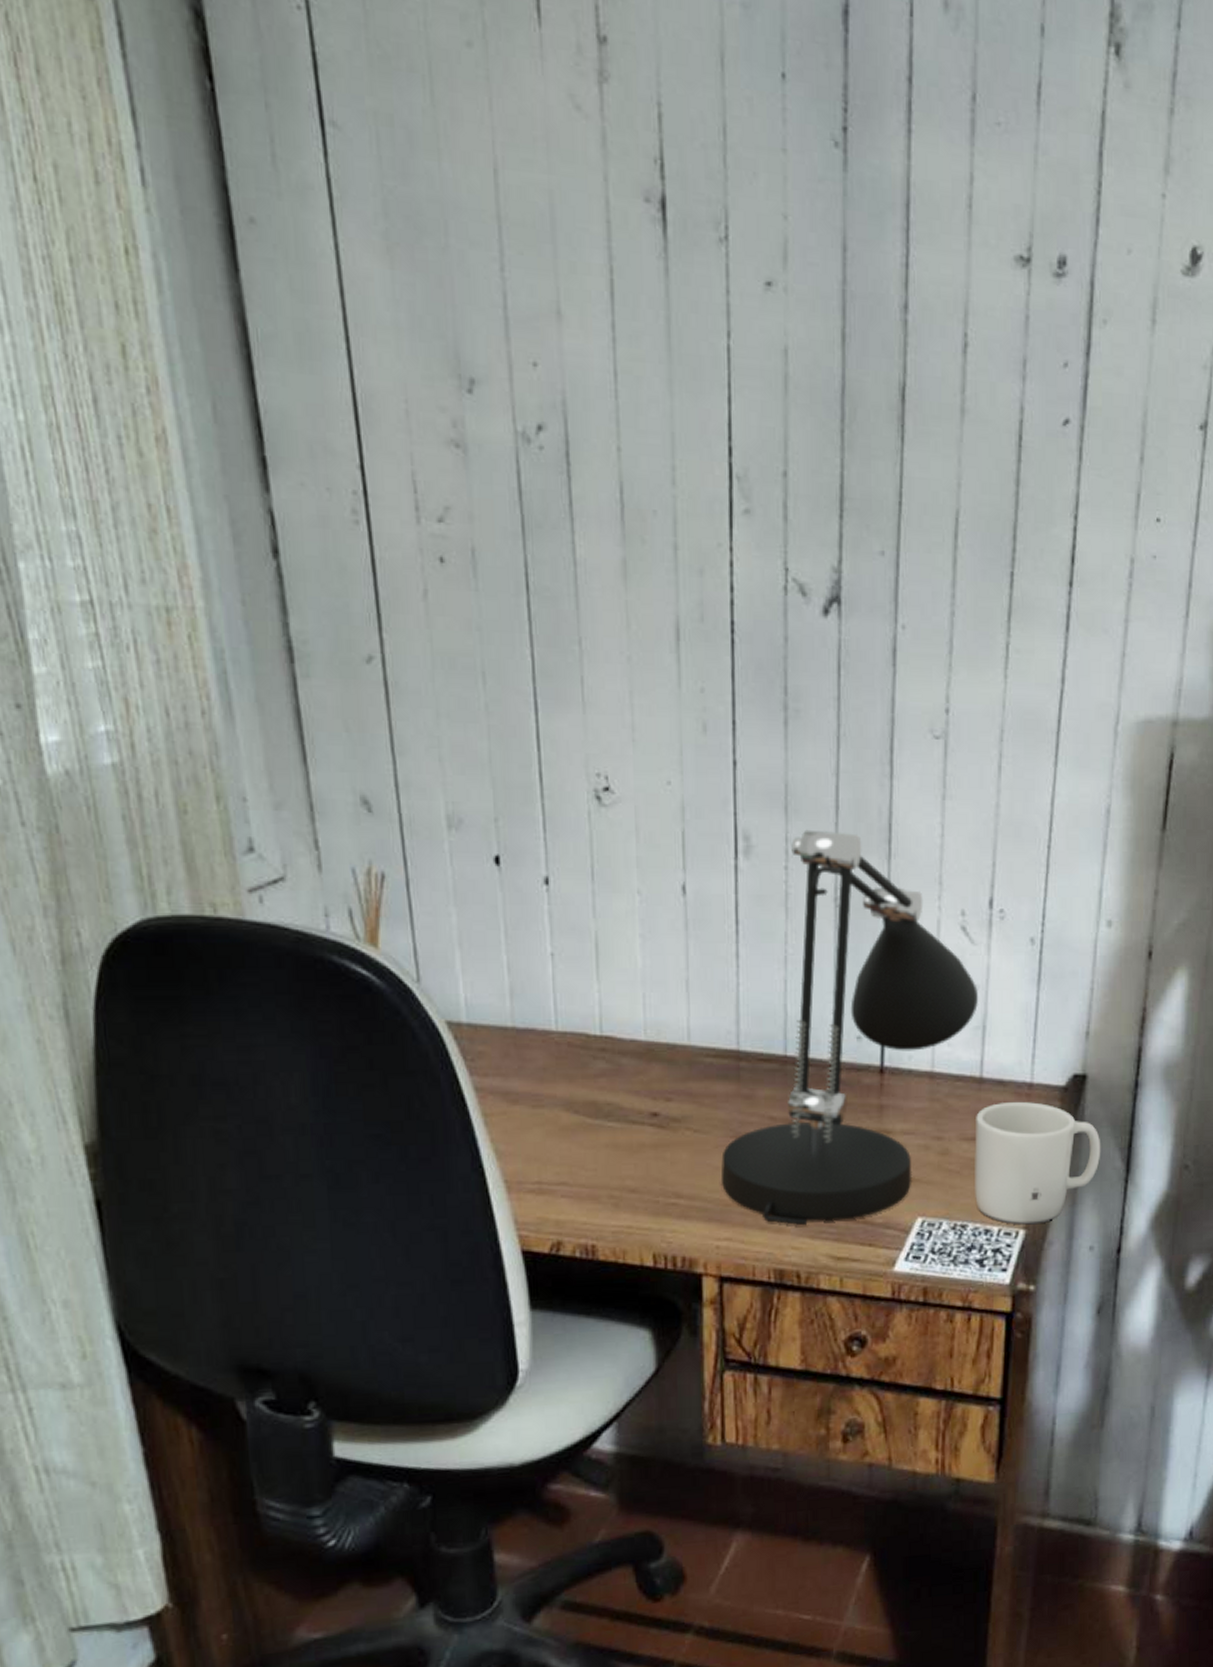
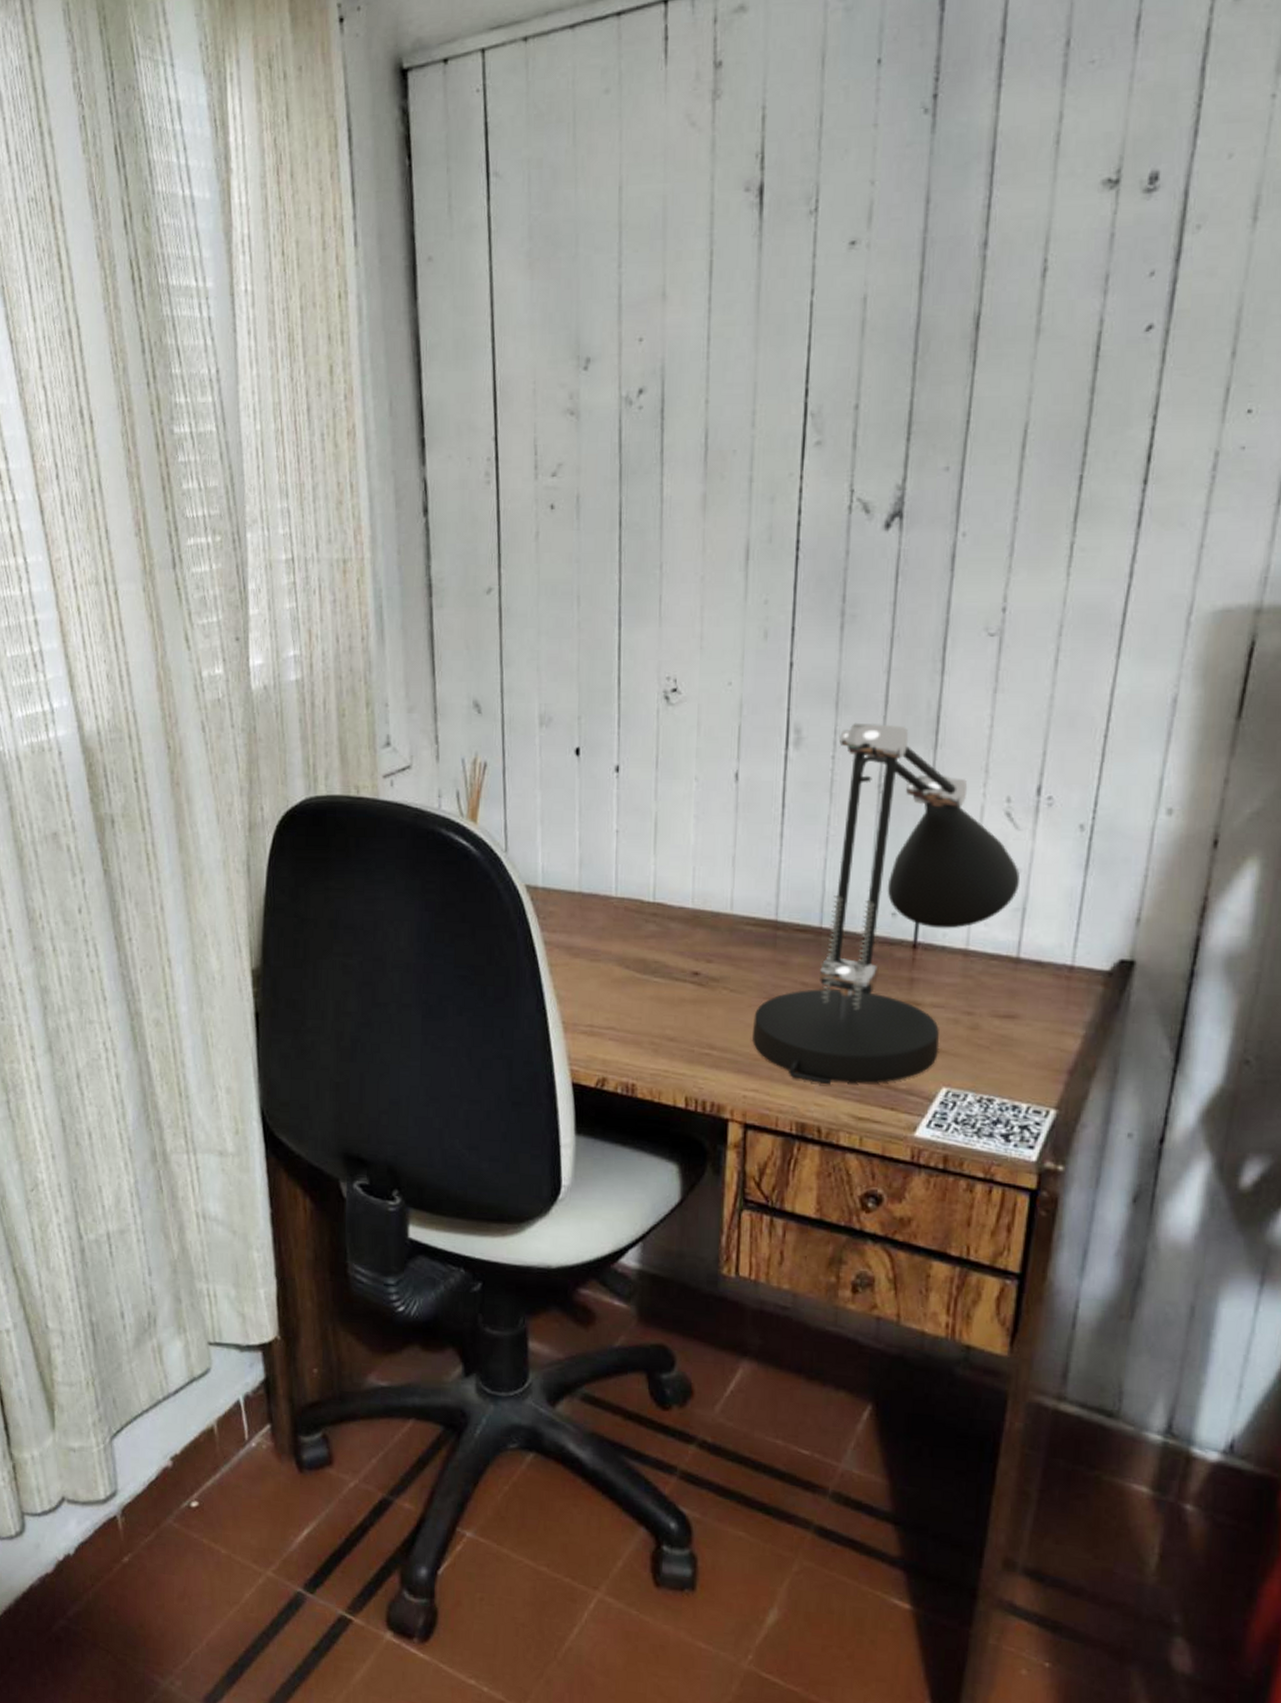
mug: present [974,1101,1101,1225] -> none [1003,982,1148,1106]

